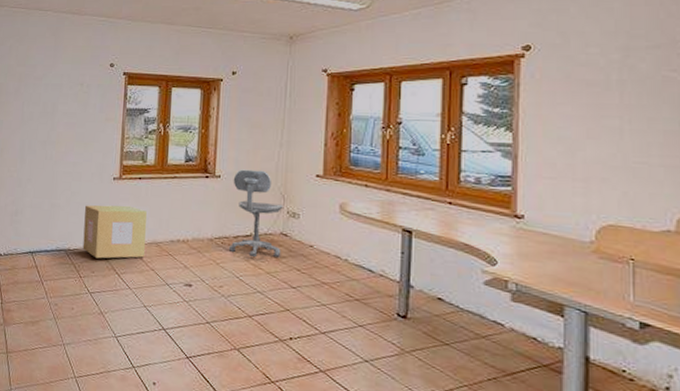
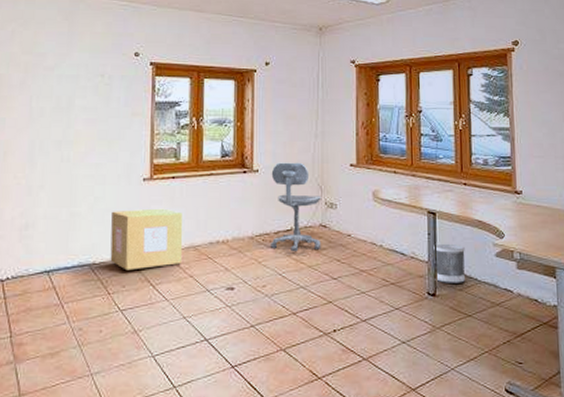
wastebasket: none [406,264,446,309] -> present [433,243,465,283]

